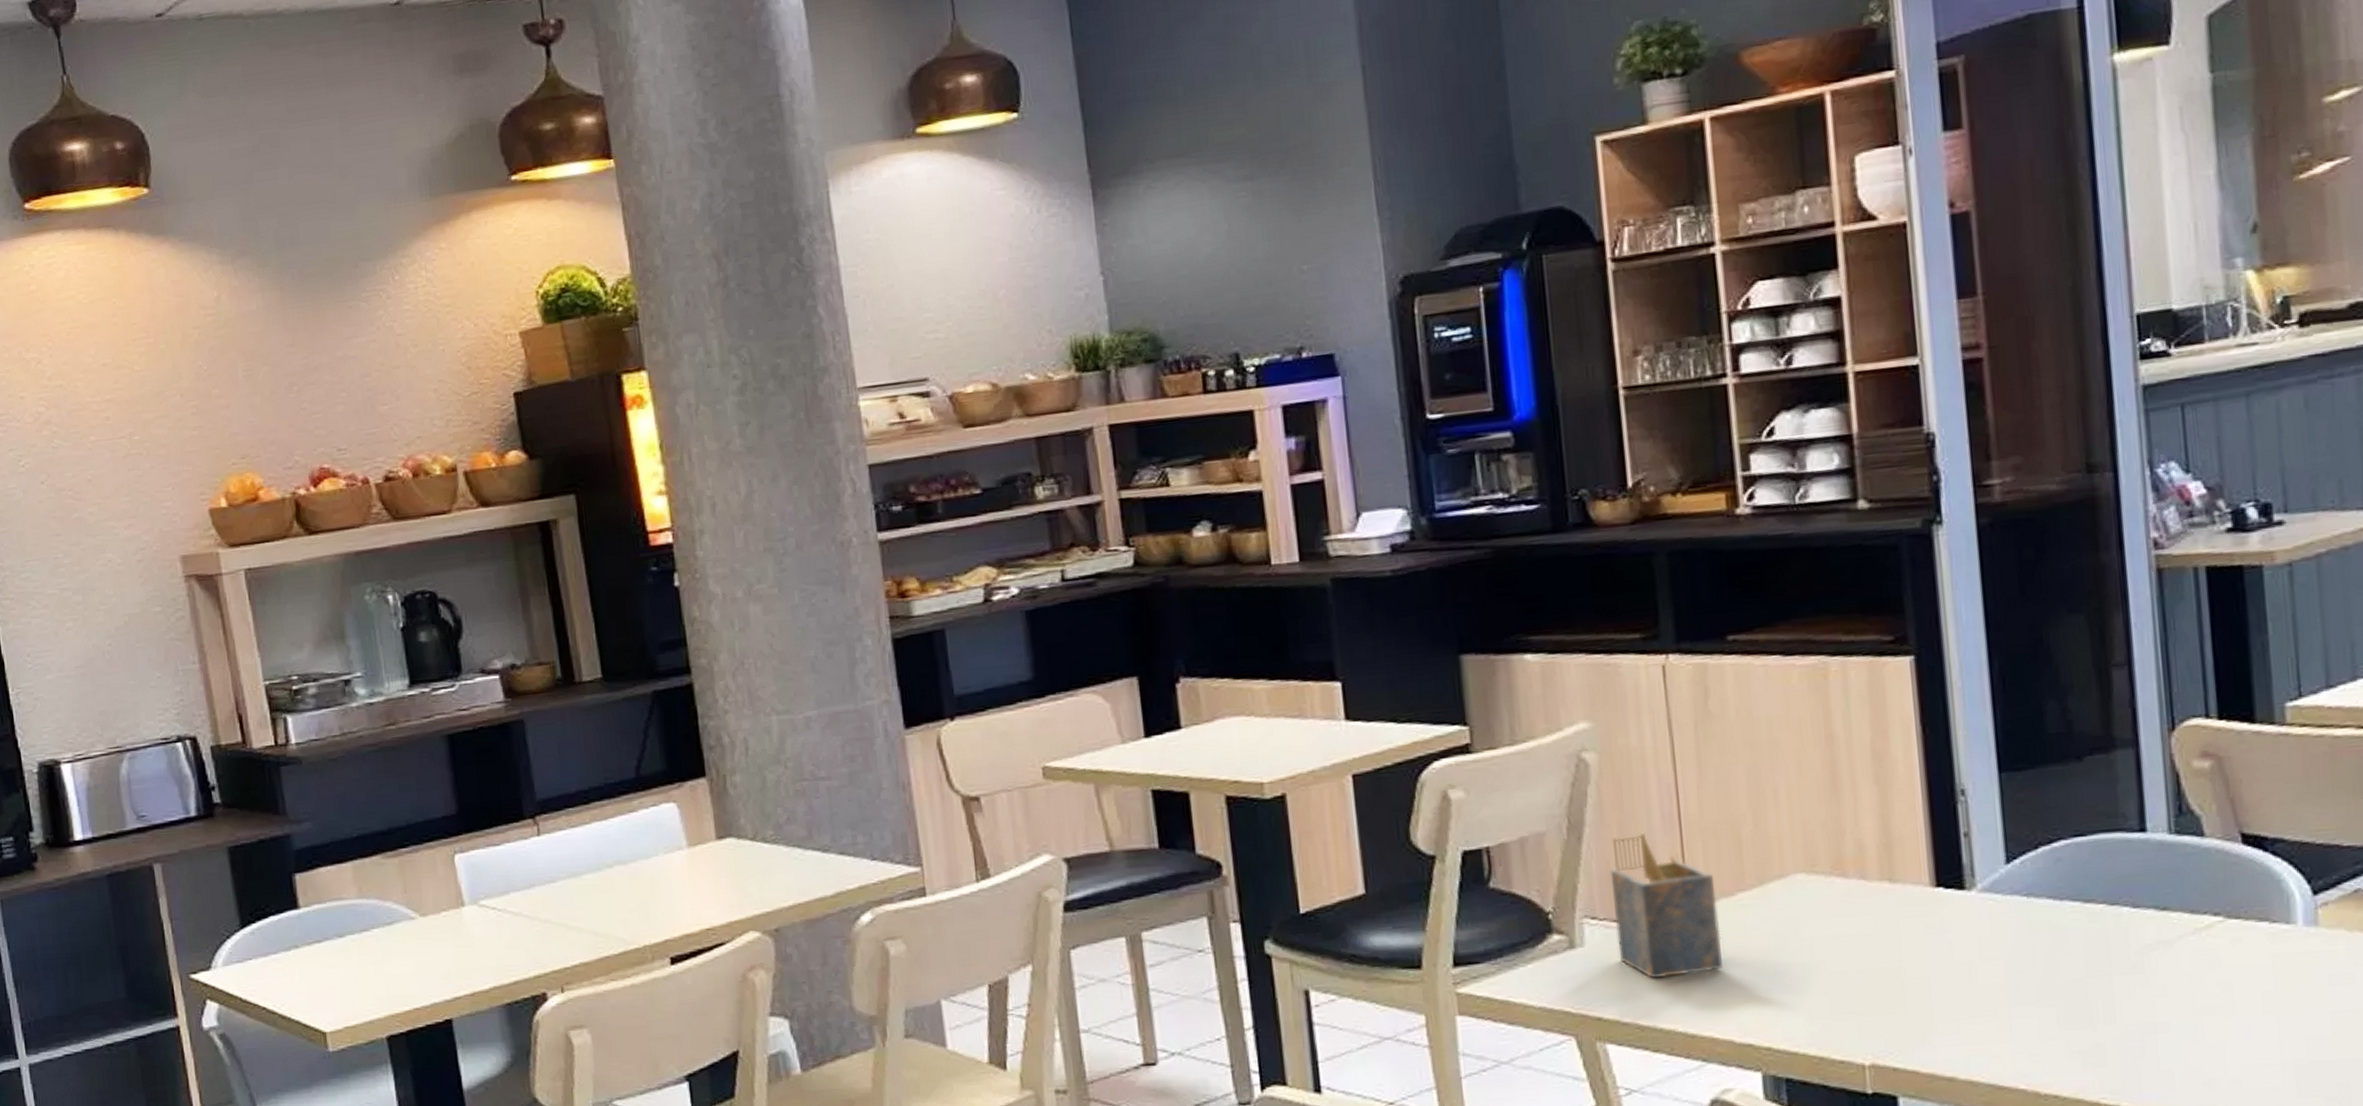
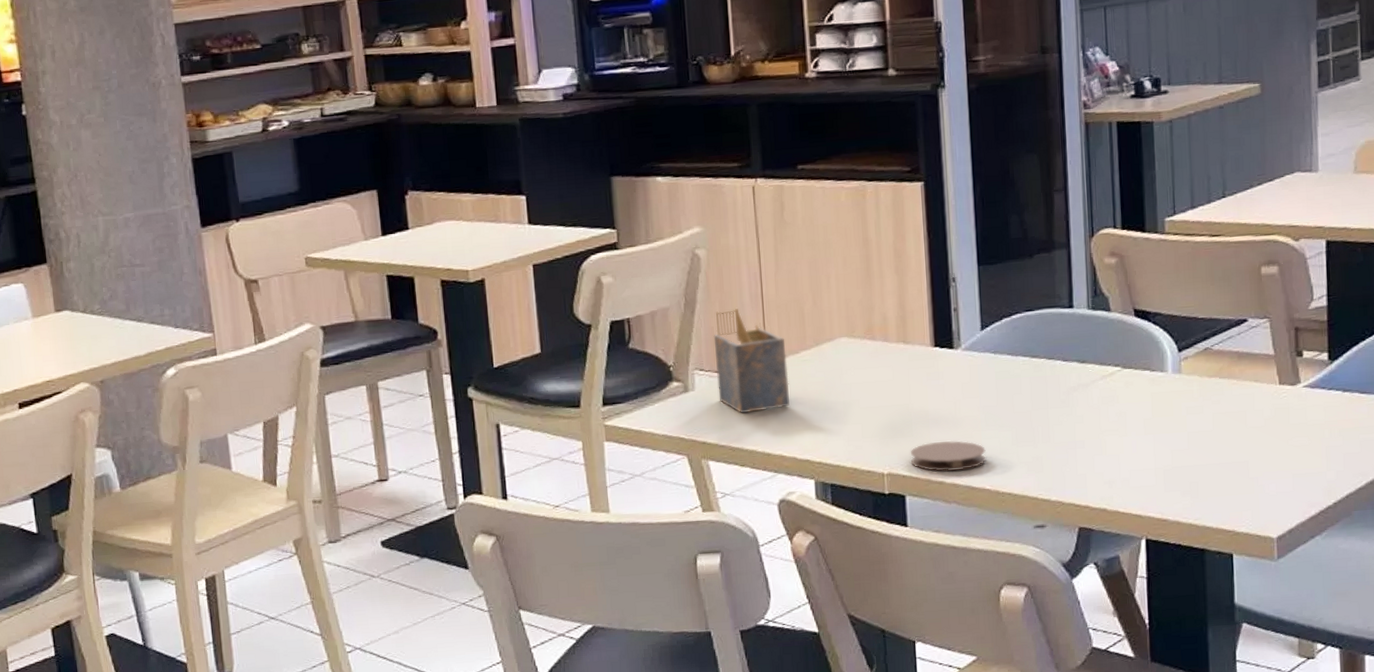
coaster: none [1903,1020,2019,1064] -> present [910,441,986,472]

